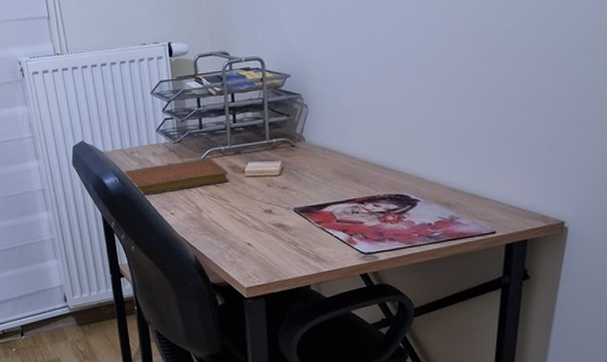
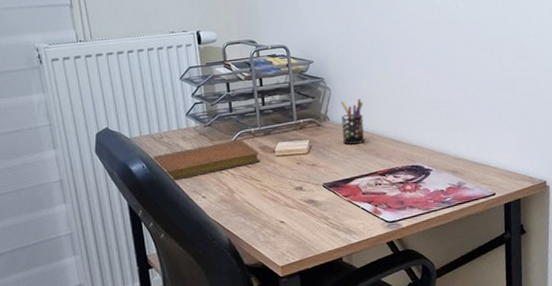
pen holder: none [318,118,344,168] -> present [340,99,365,145]

